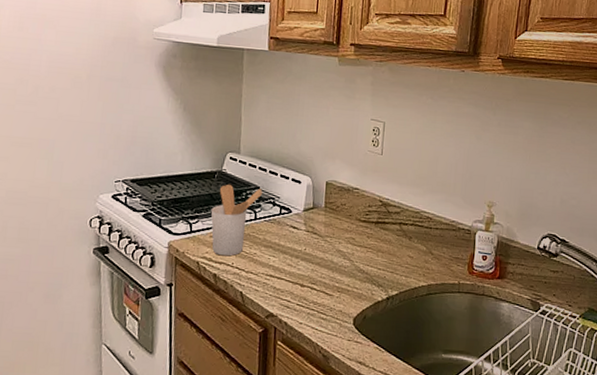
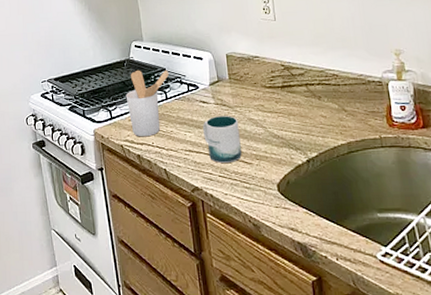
mug: none [288,243,327,292] -> present [203,116,242,163]

